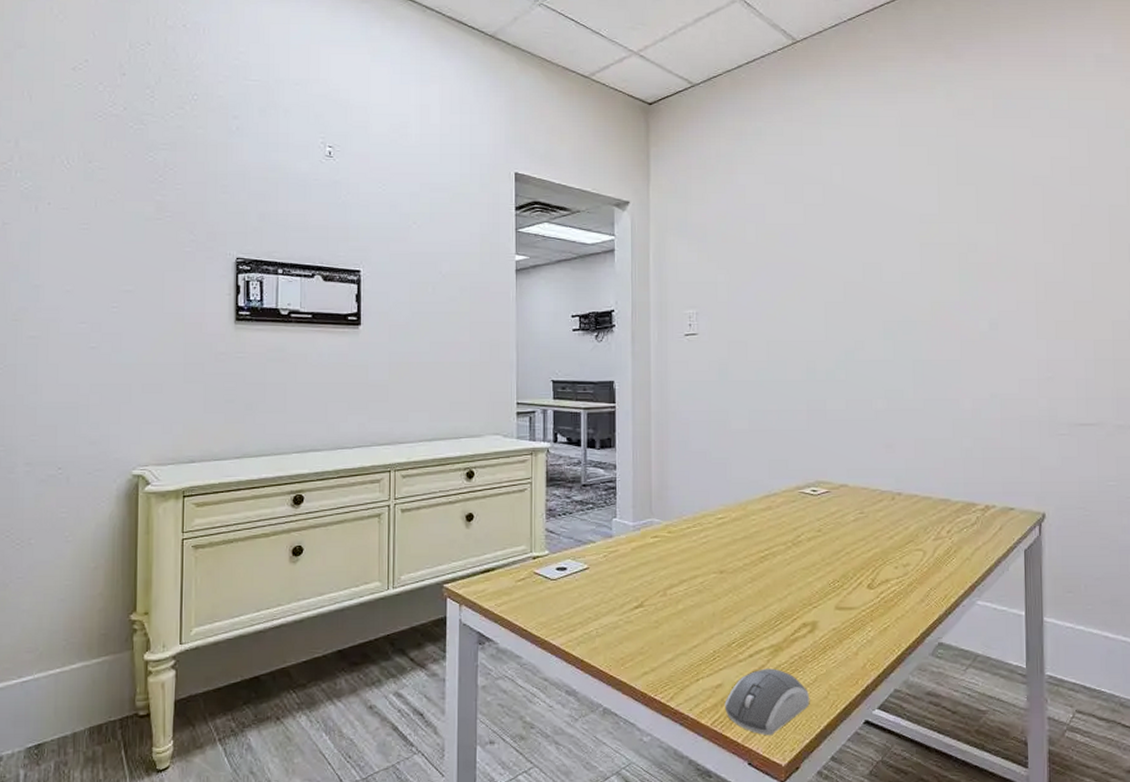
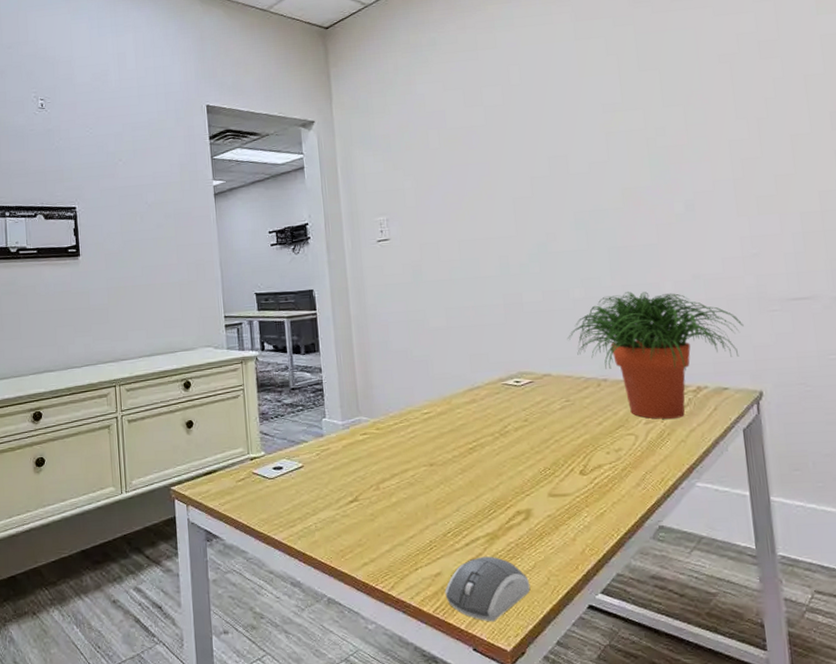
potted plant: none [866,406,1033,536] -> present [567,292,744,419]

